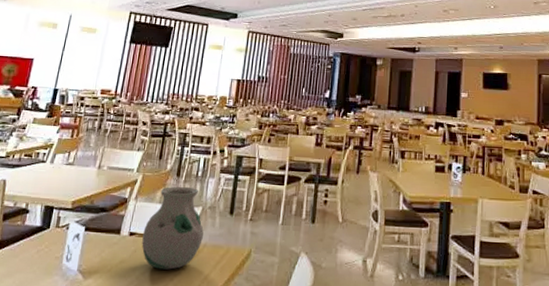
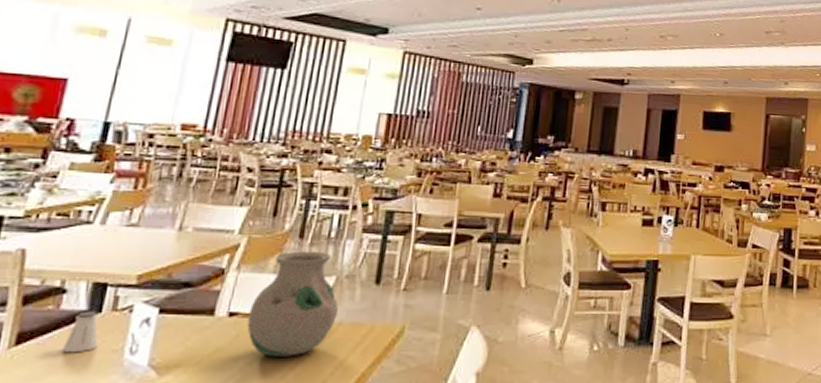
saltshaker: none [26,227,47,258] -> present [63,311,99,353]

